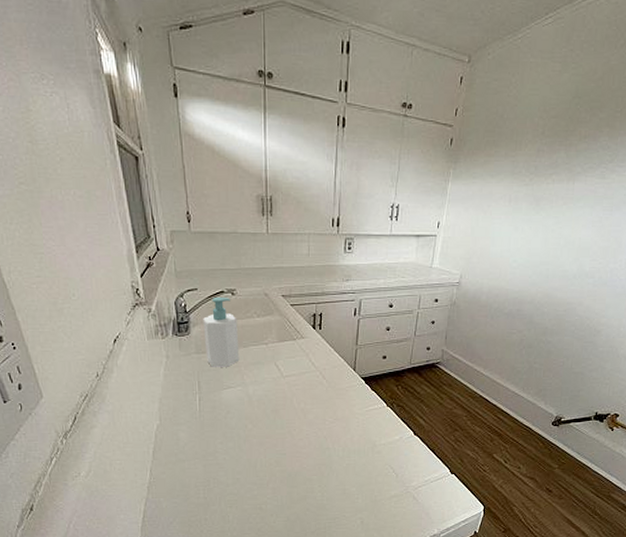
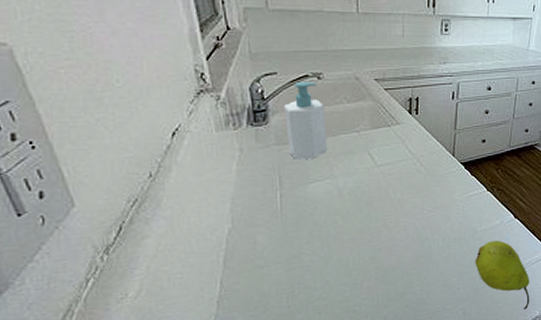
fruit: none [374,456,429,526] -> present [475,240,530,310]

